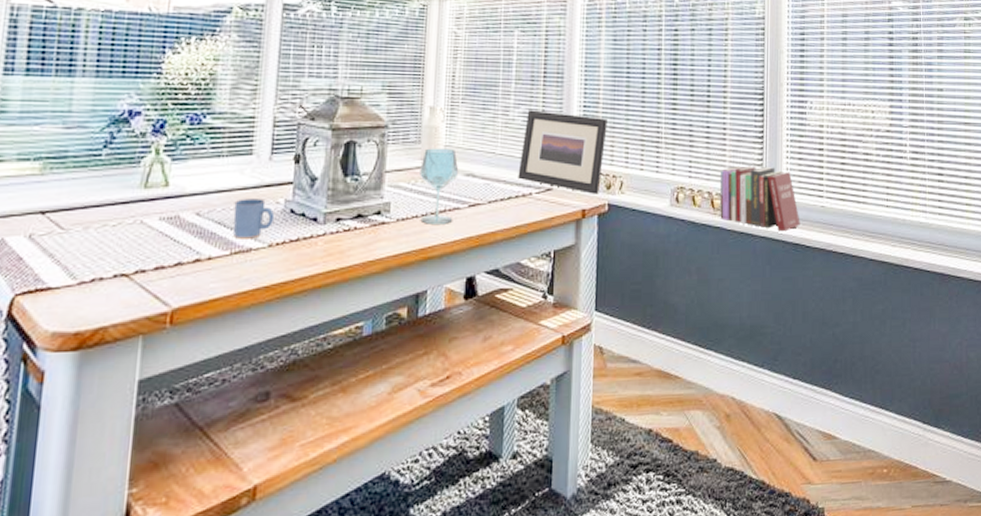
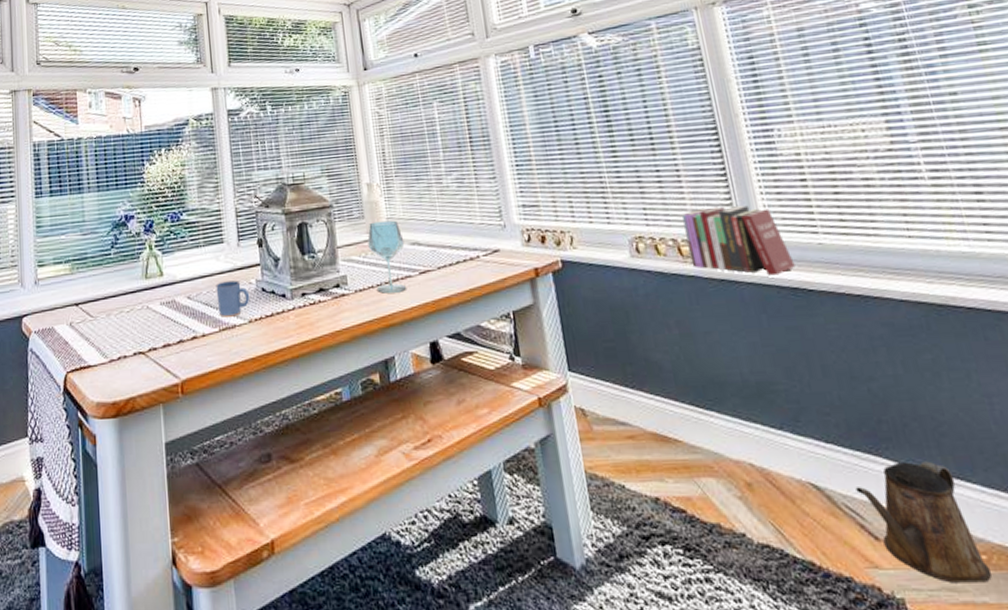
picture frame: present [518,110,607,194] -> none [460,174,549,252]
watering can: none [807,393,887,493] -> present [855,461,992,583]

